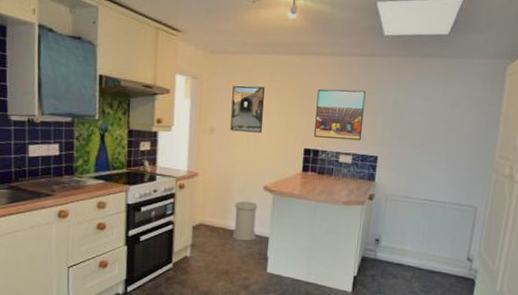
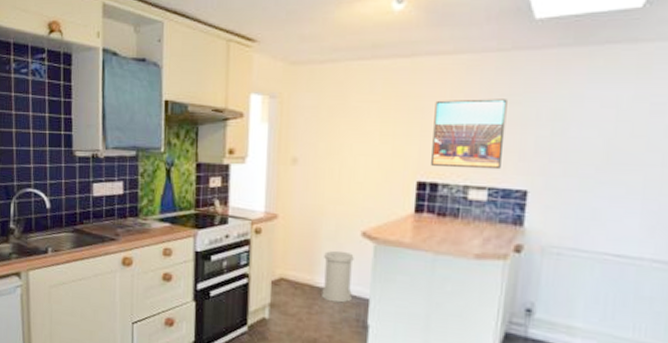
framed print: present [230,85,266,133] -> none [317,102,363,163]

